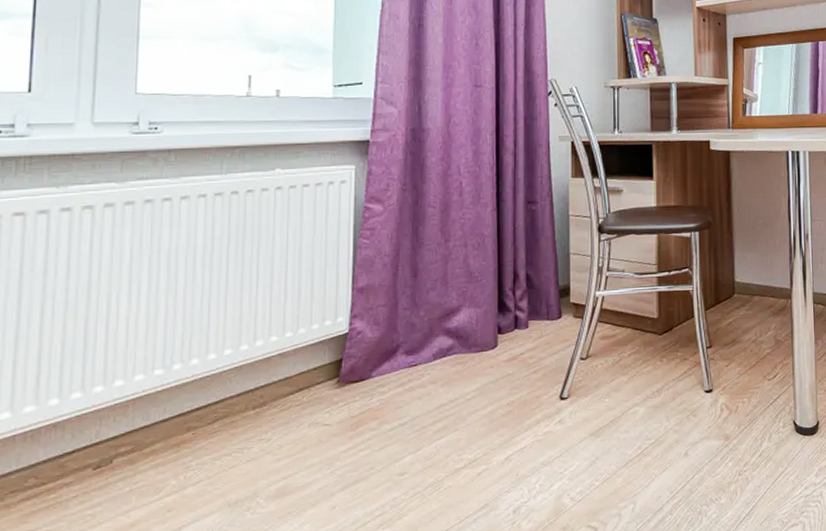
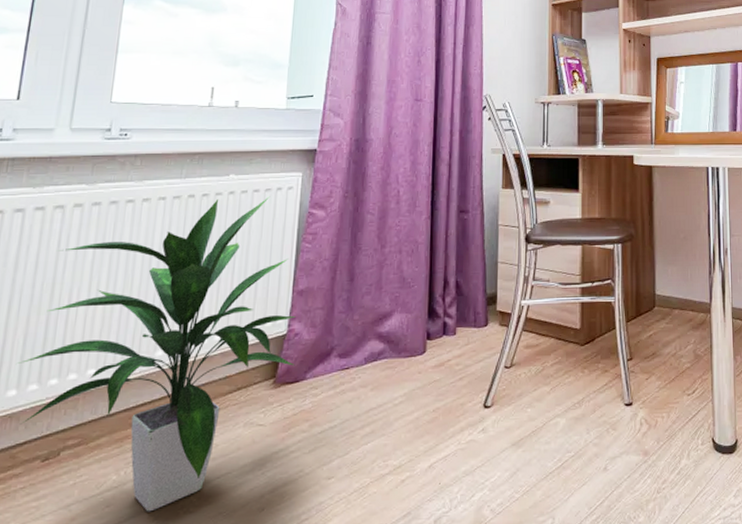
indoor plant: none [57,191,360,515] -> present [17,196,296,512]

